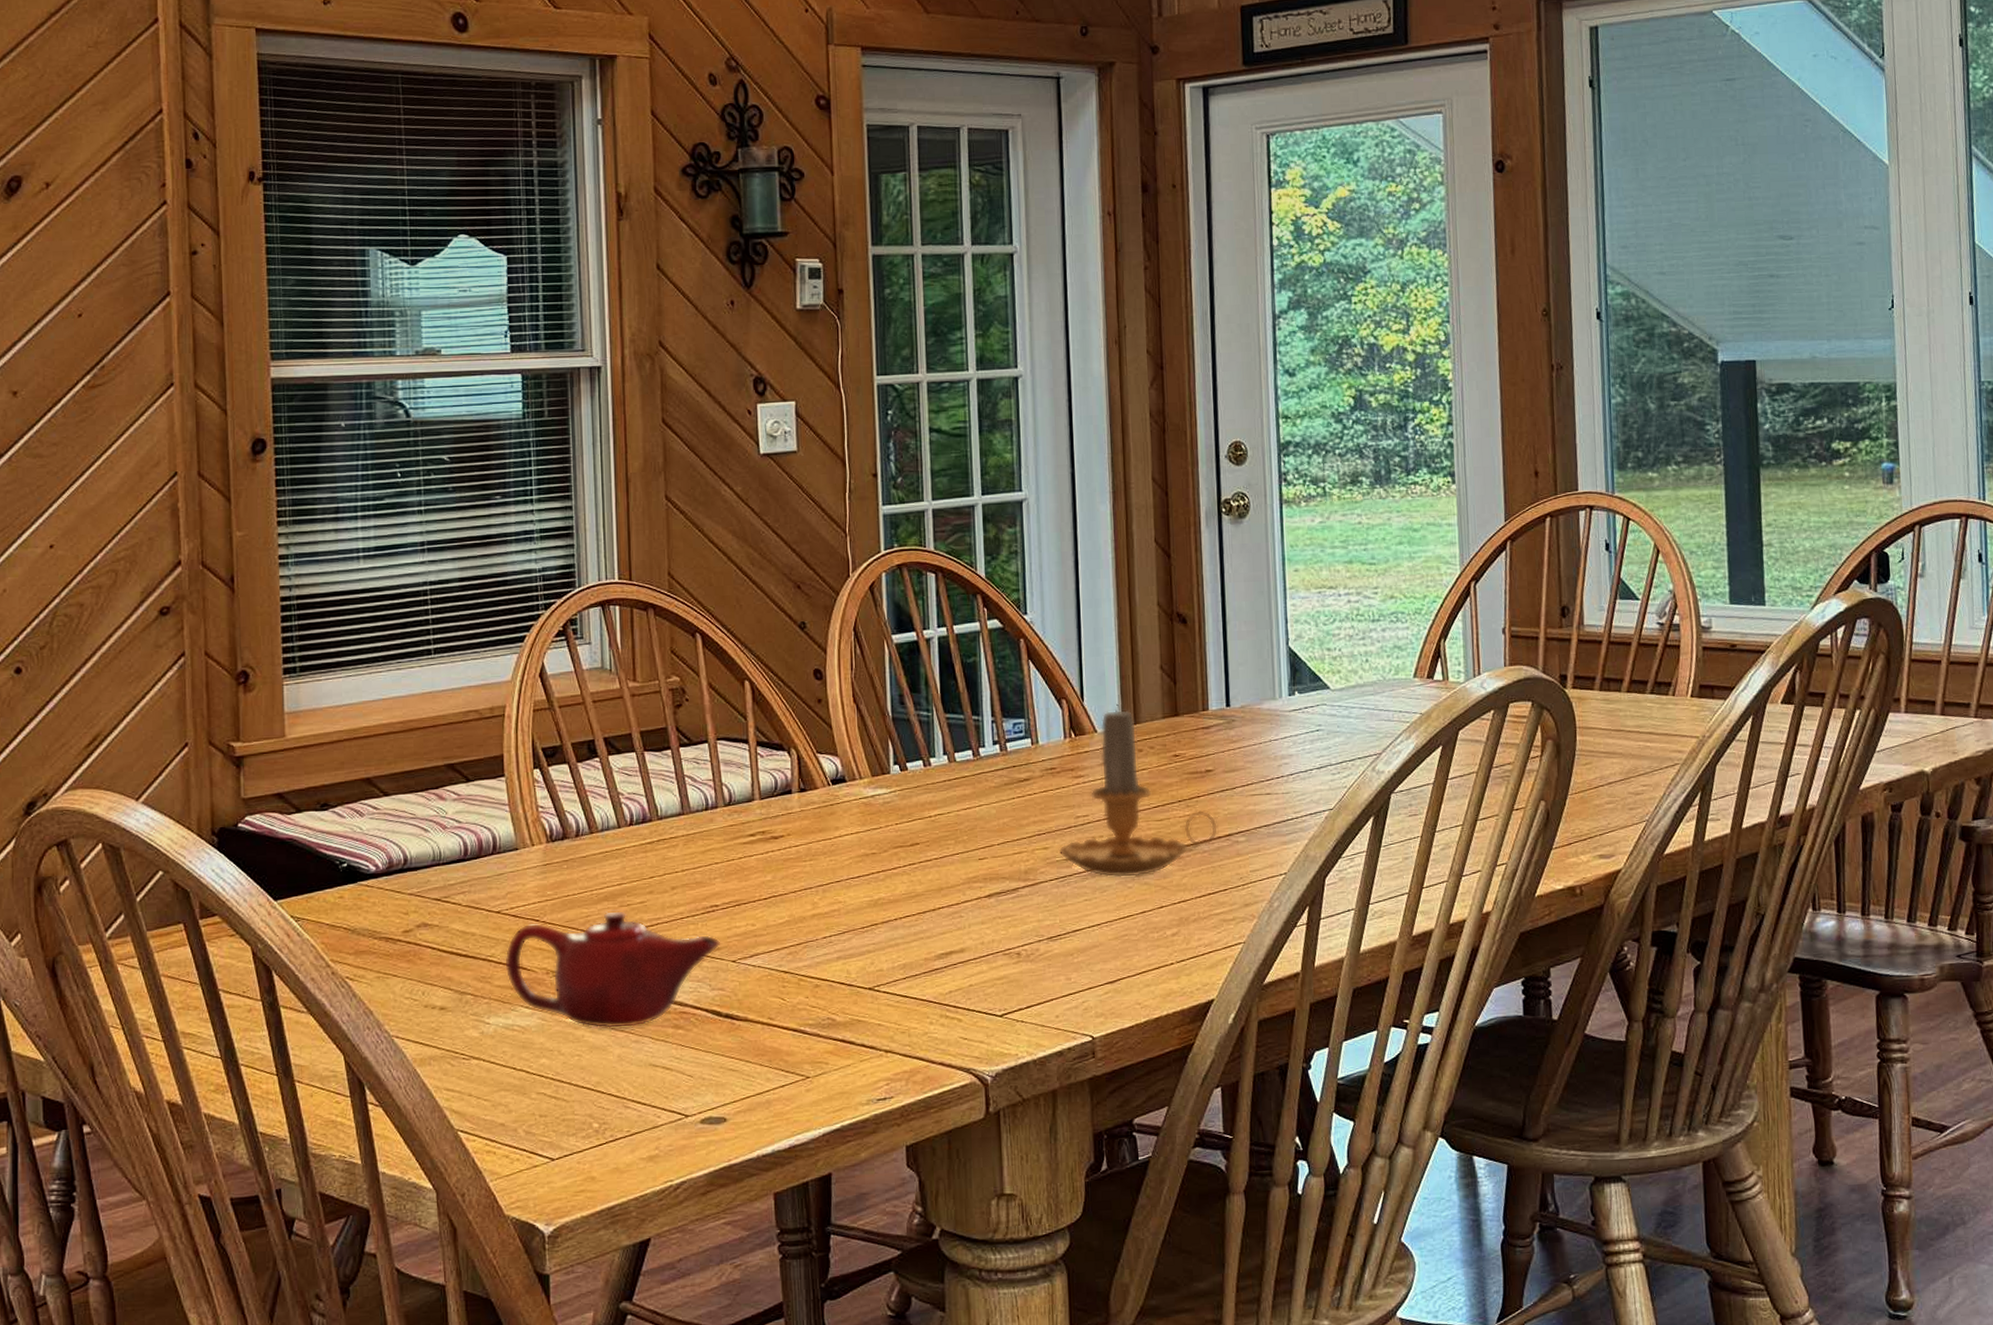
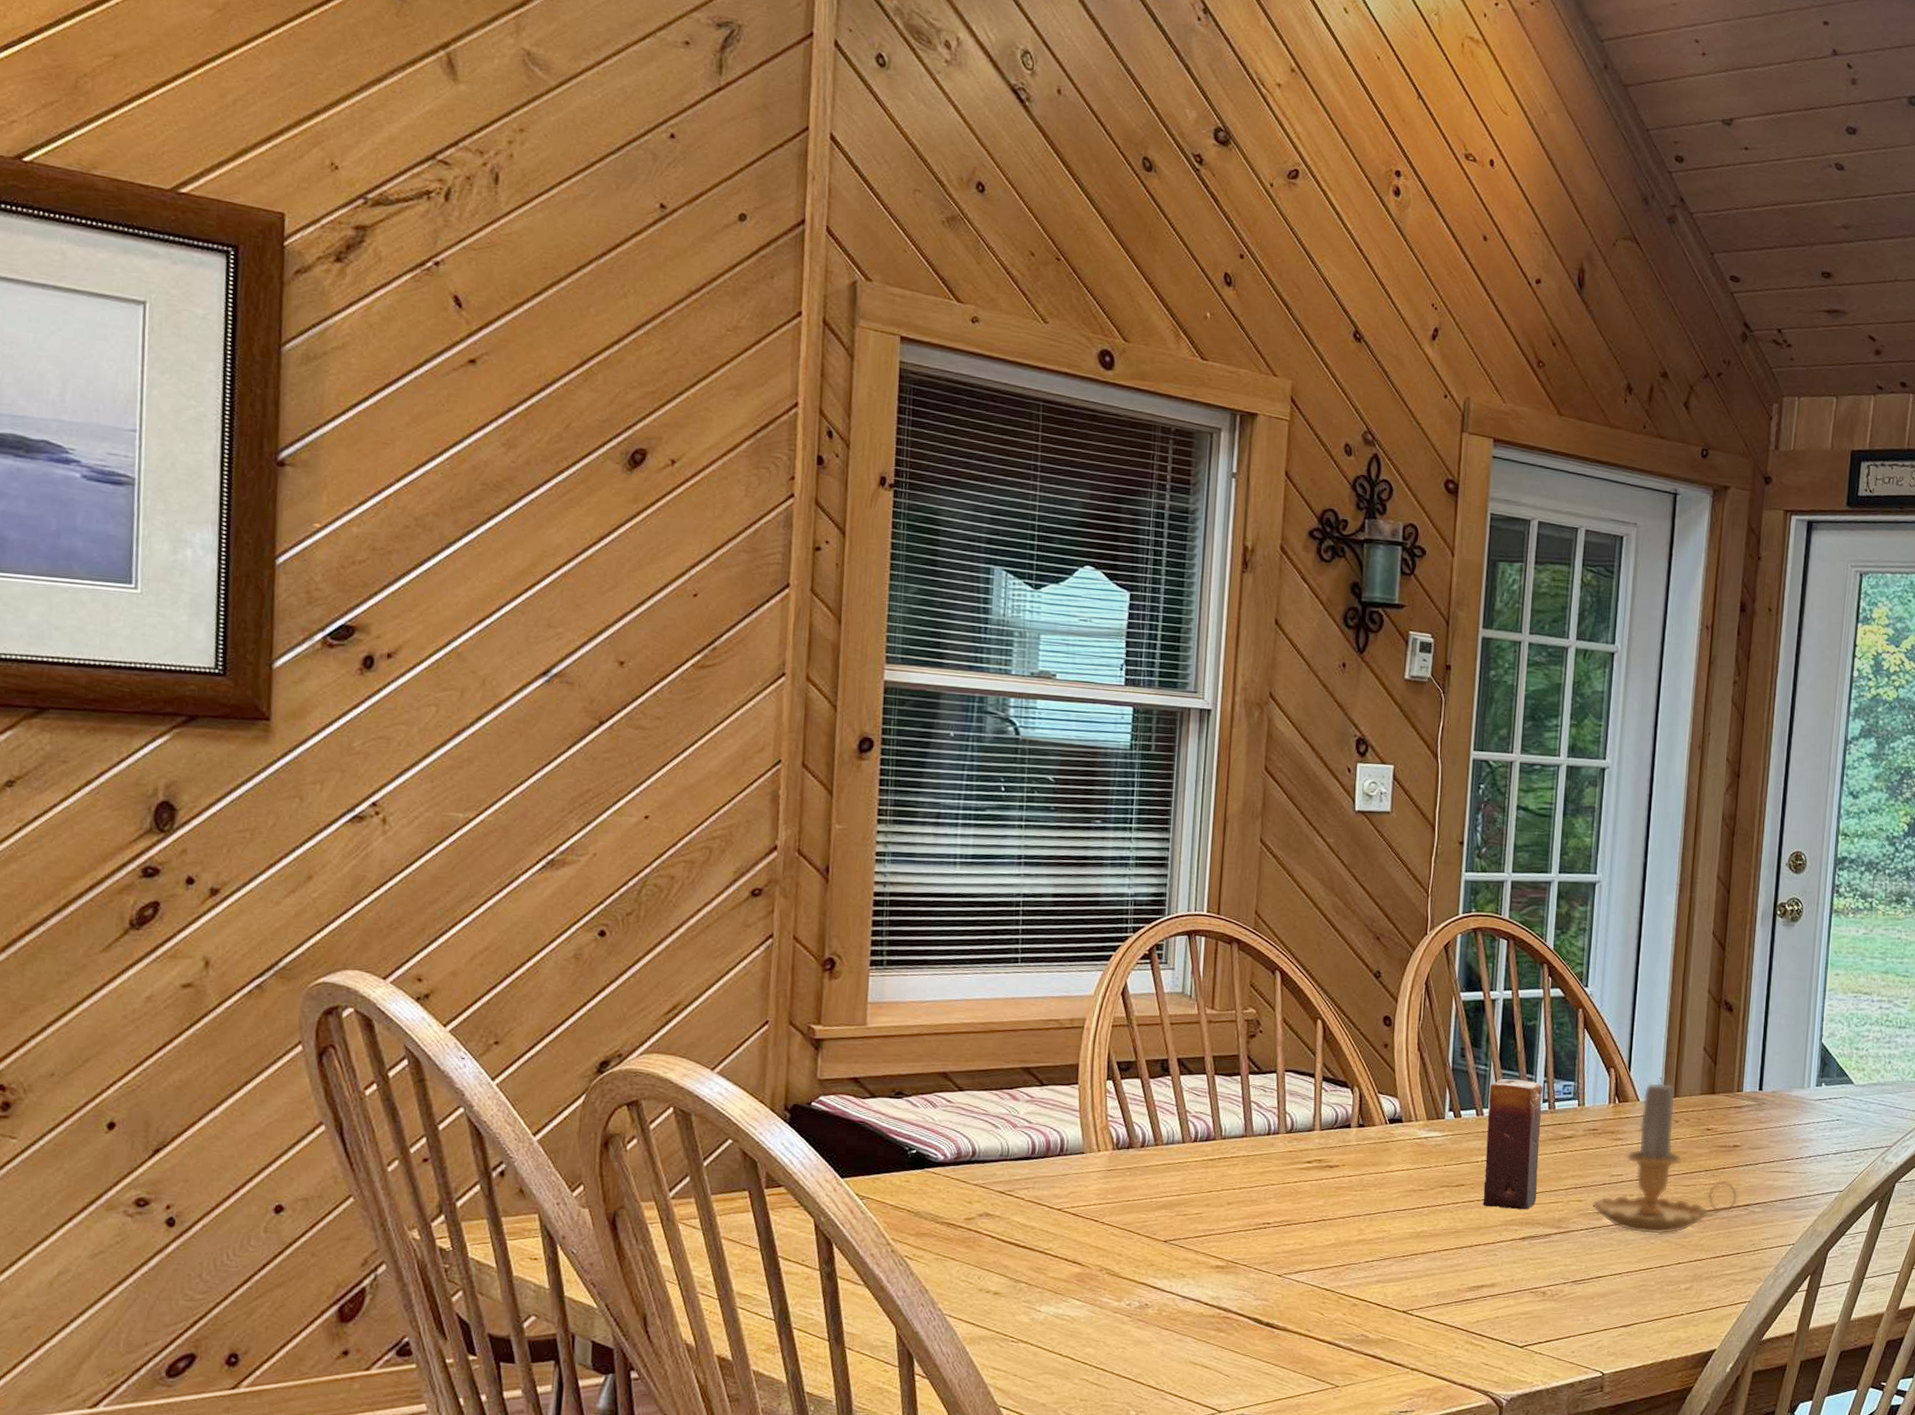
teapot: present [505,910,721,1029] -> none [1060,1218,1269,1327]
candle: none [934,722,999,865] -> present [1482,1079,1544,1210]

